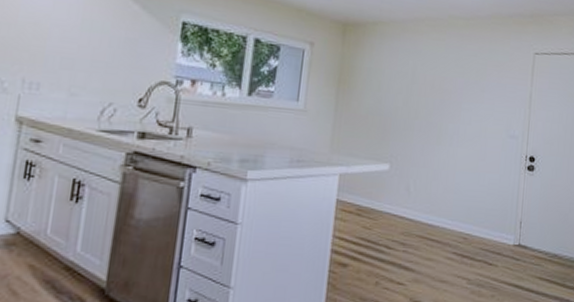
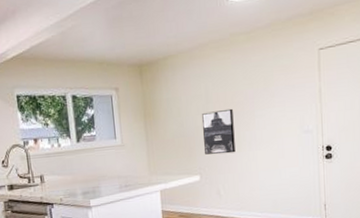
wall art: none [400,93,439,145] -> present [202,108,236,155]

